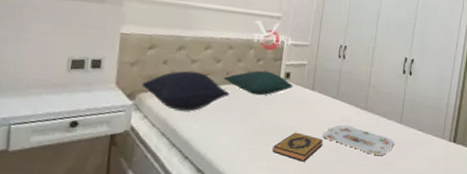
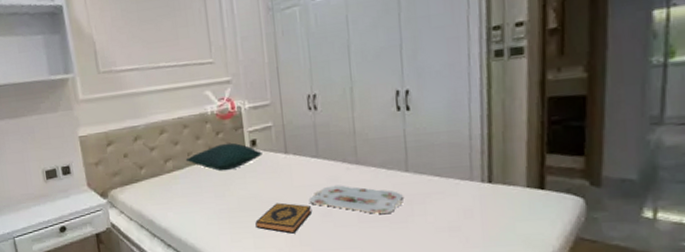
pillow: present [142,70,230,111] -> none [110,158,197,201]

